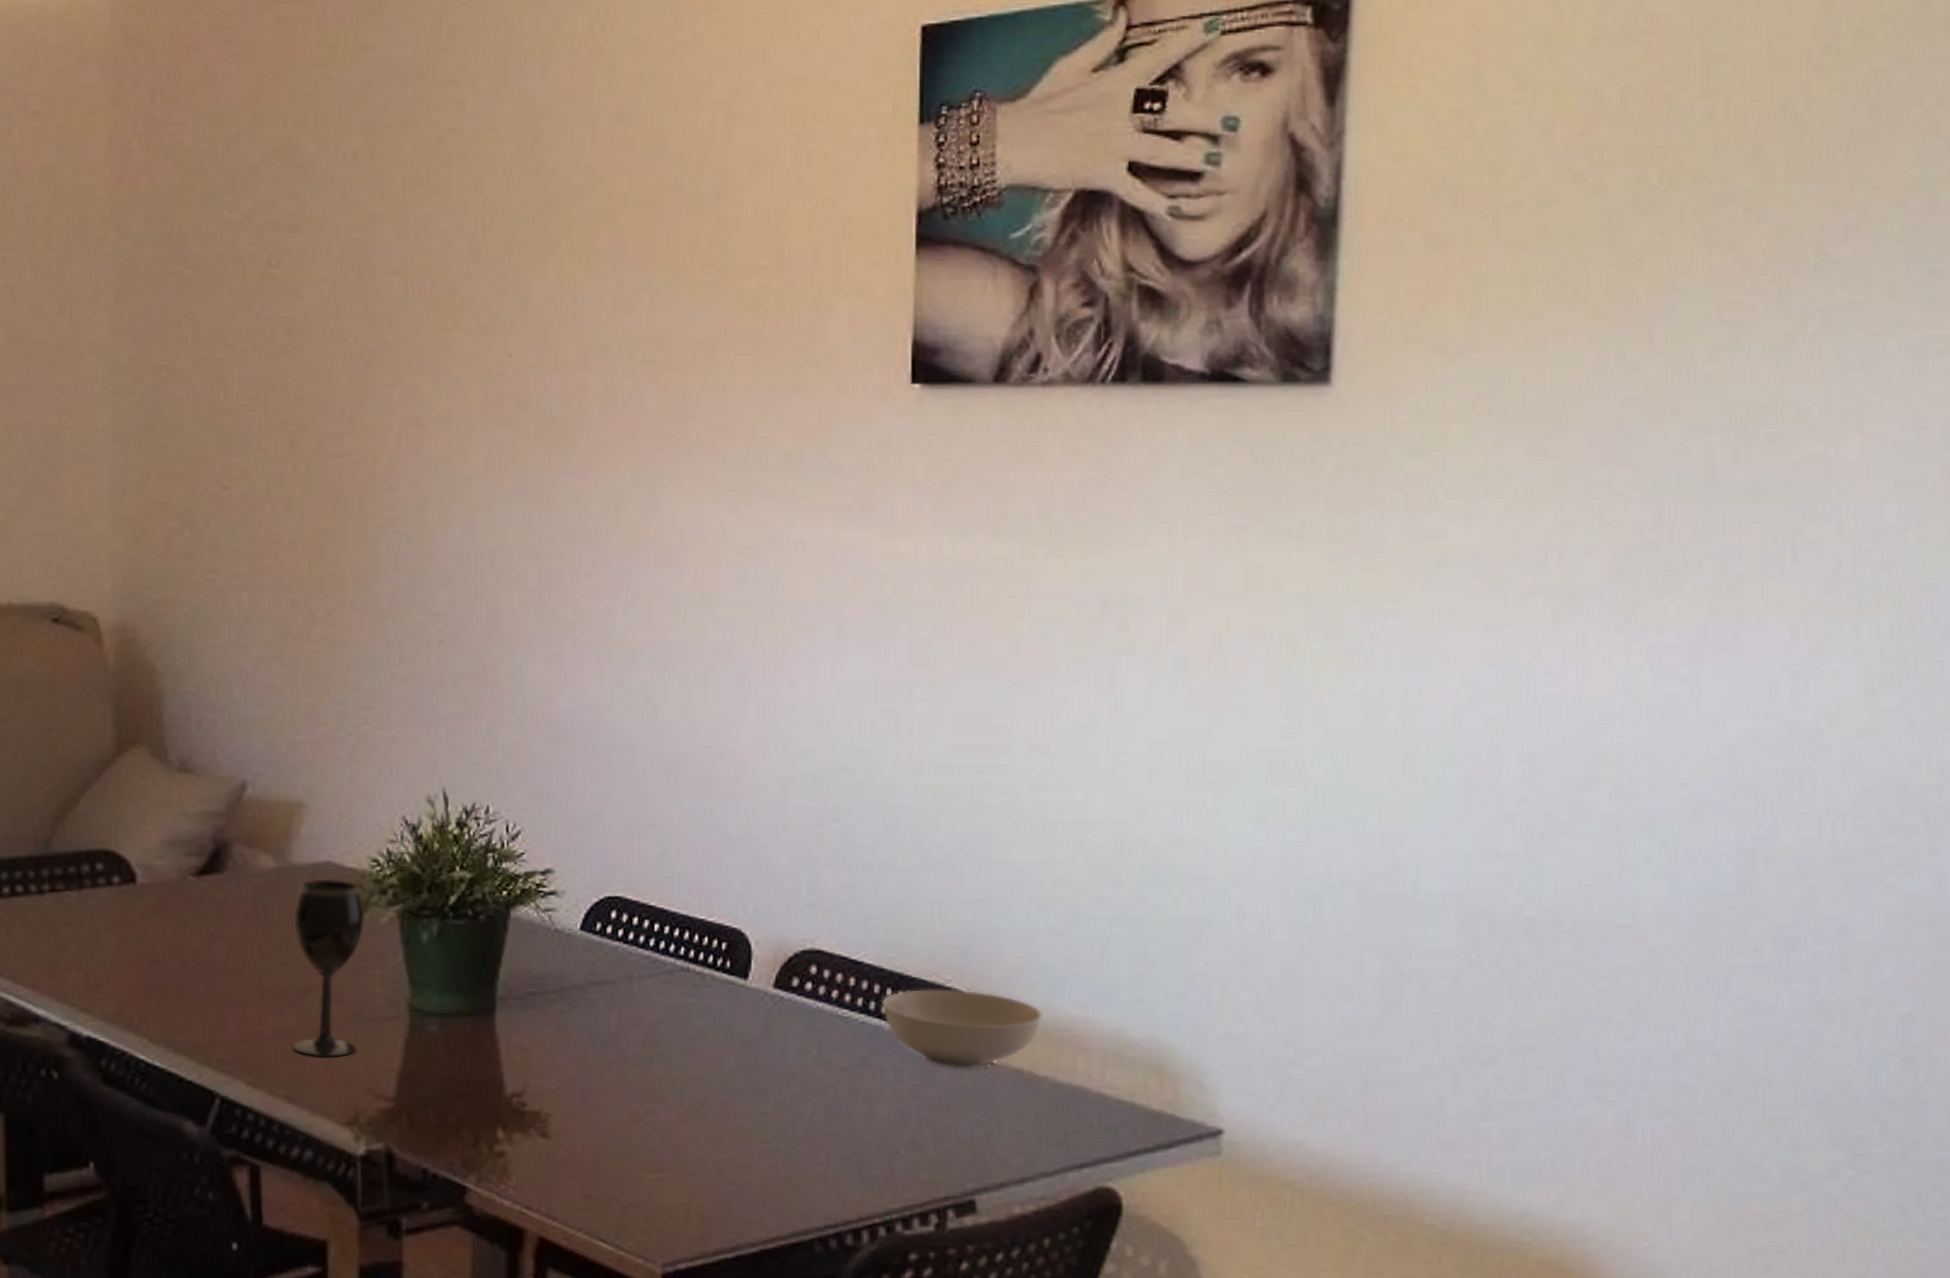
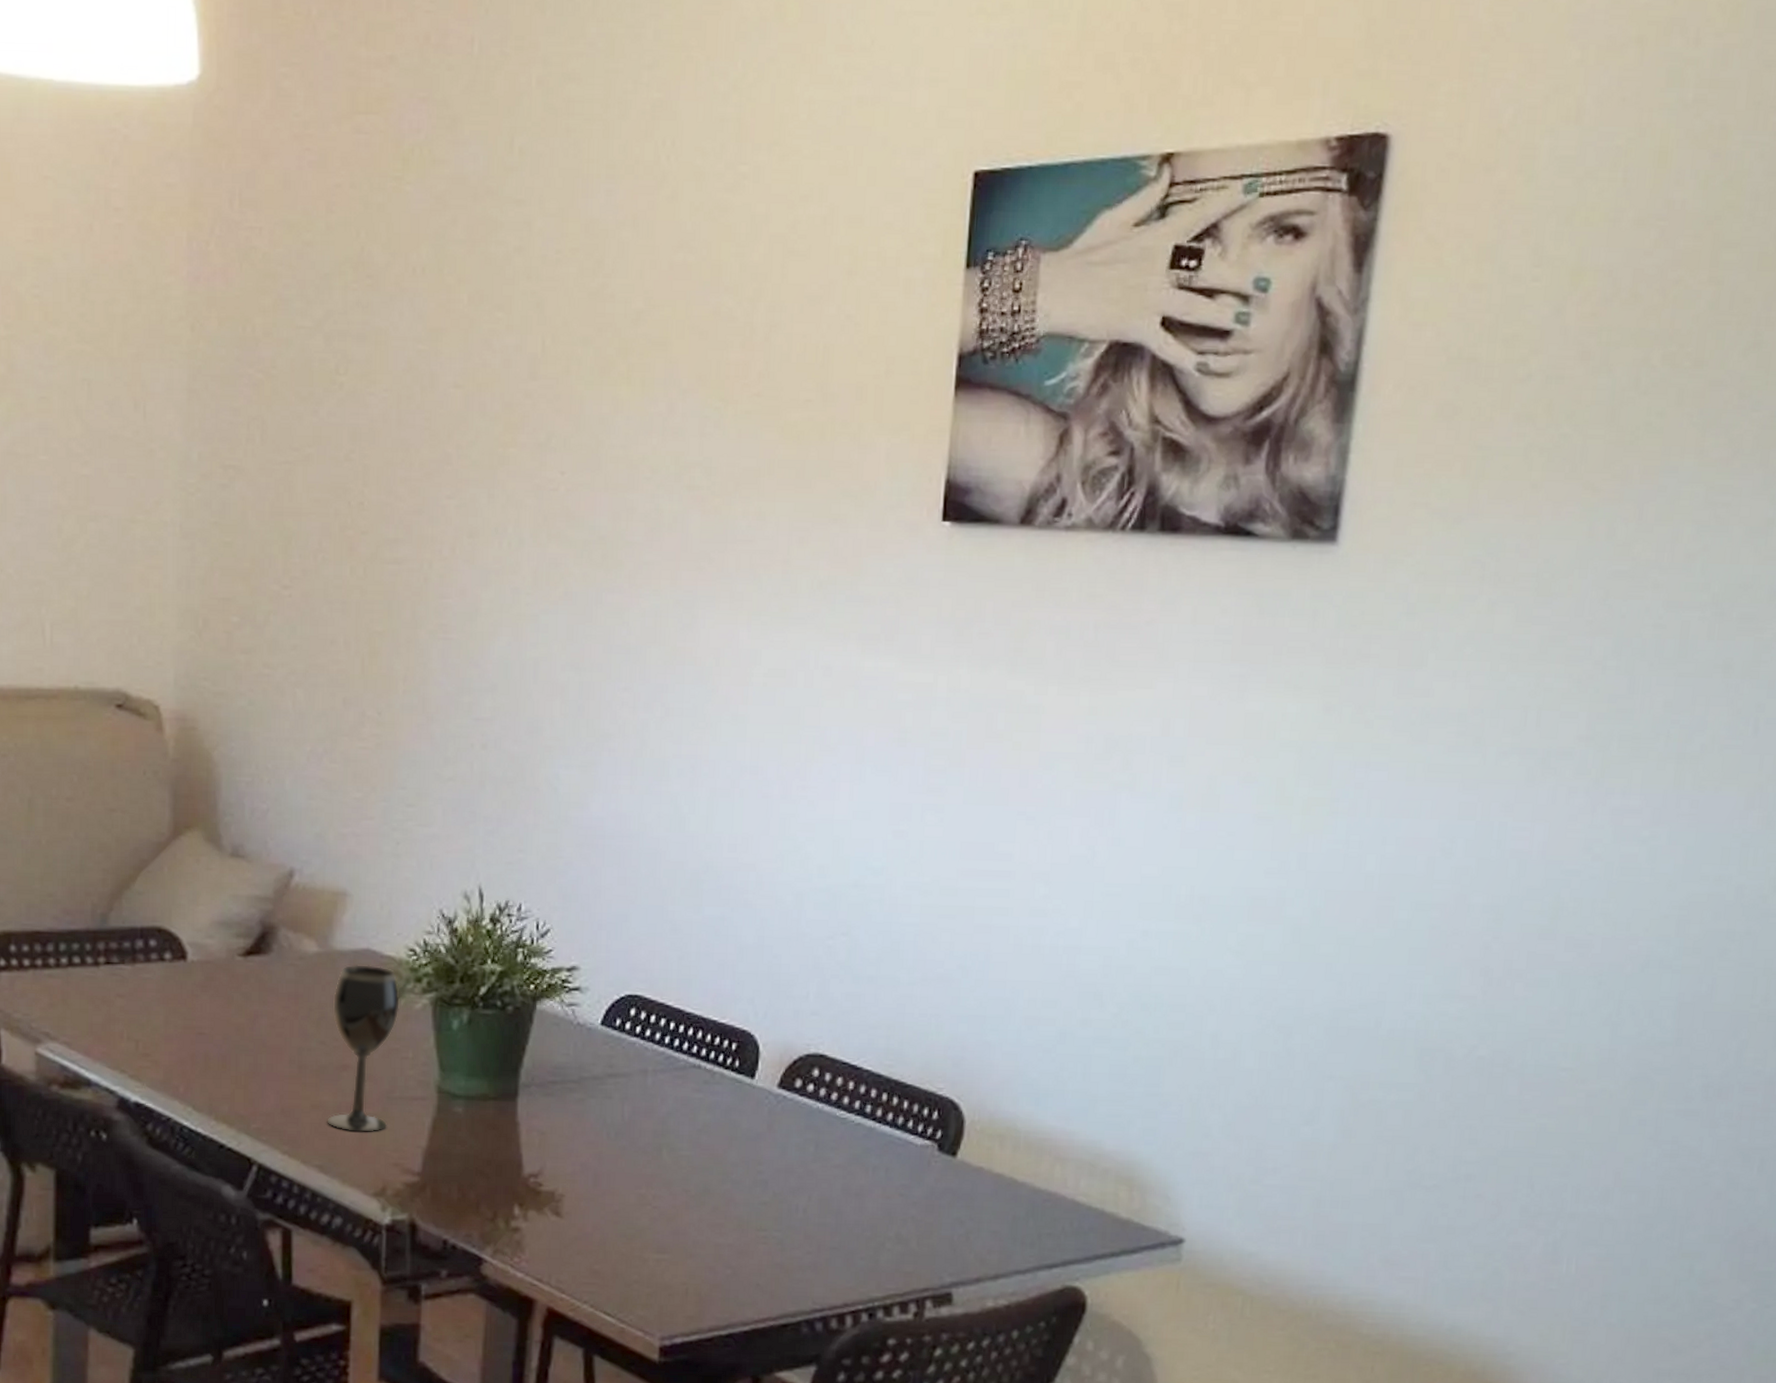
bowl: present [882,989,1044,1068] -> none [877,1095,1027,1172]

